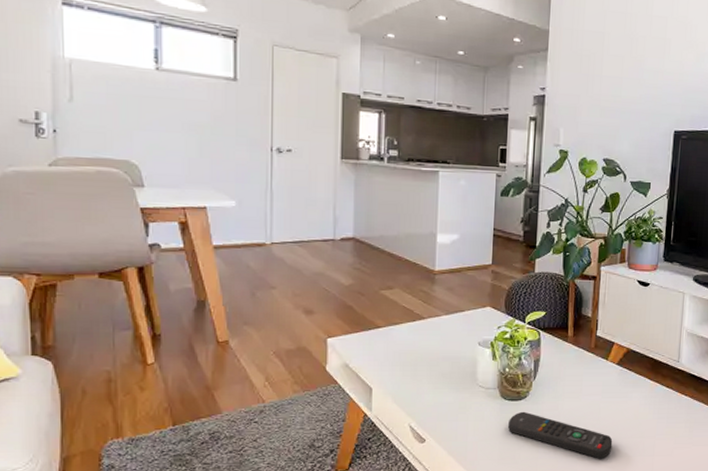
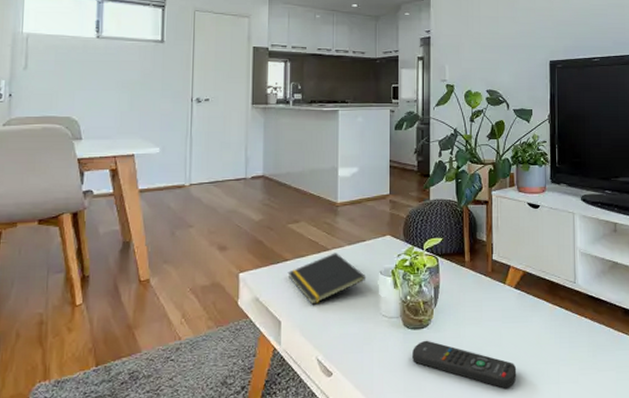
notepad: none [380,322,464,373] -> present [287,252,366,305]

